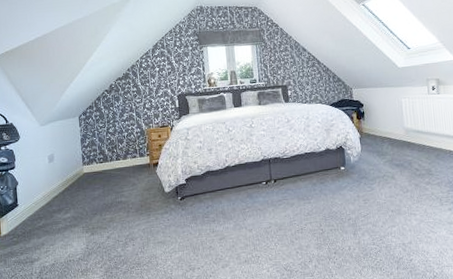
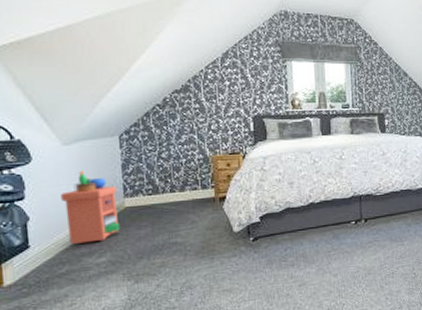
nightstand: none [39,145,80,203] -> present [61,170,120,244]

